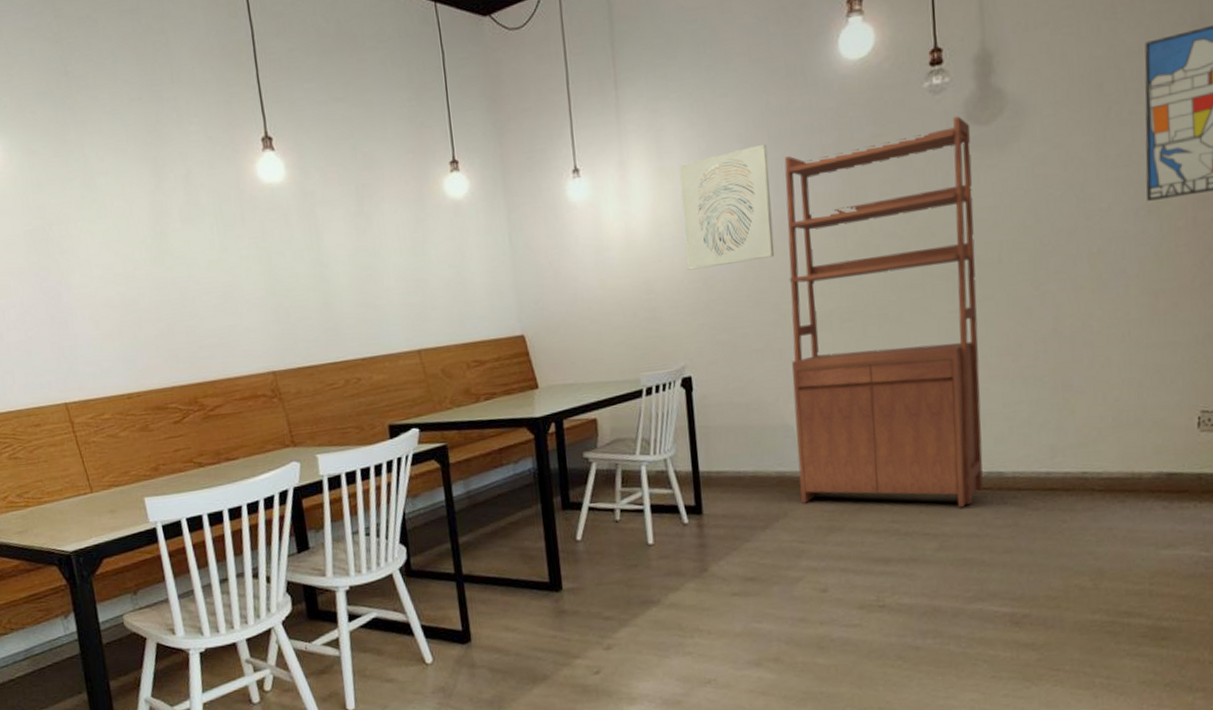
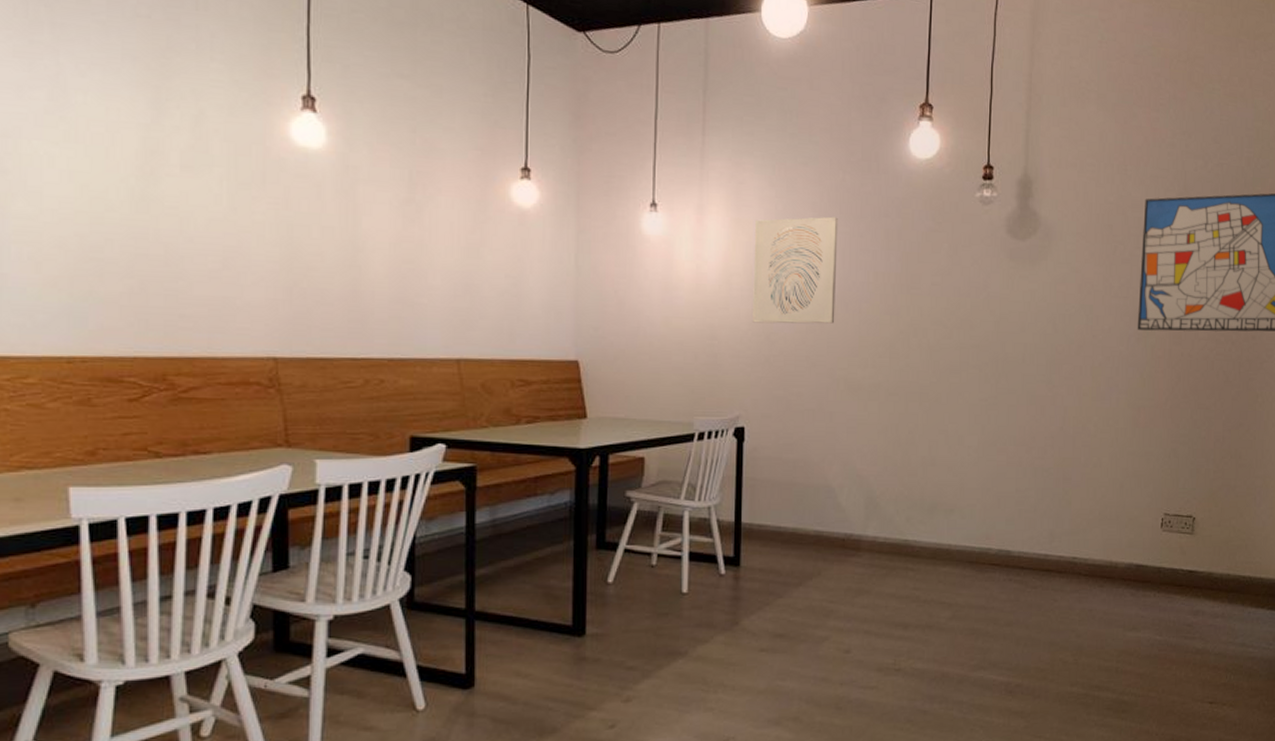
bookshelf: present [784,116,984,507] -> none [835,227,1010,580]

